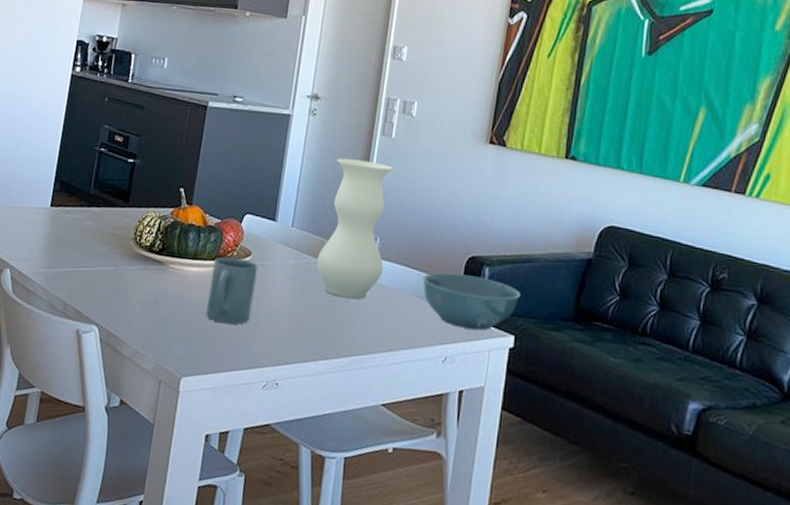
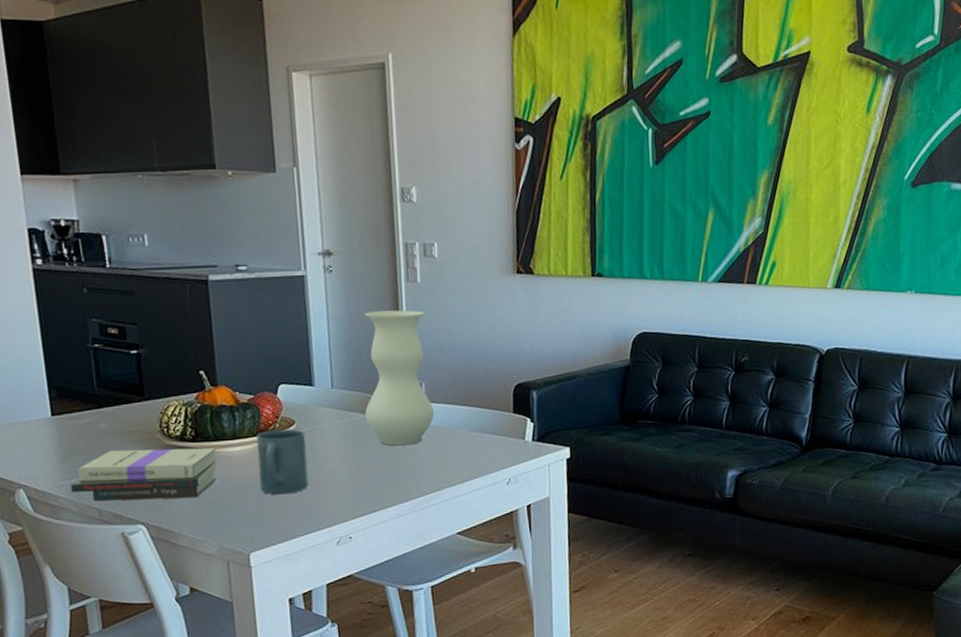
books: none [47,248,177,310] -> present [71,447,218,502]
bowl: present [422,272,520,331] -> none [474,401,569,450]

